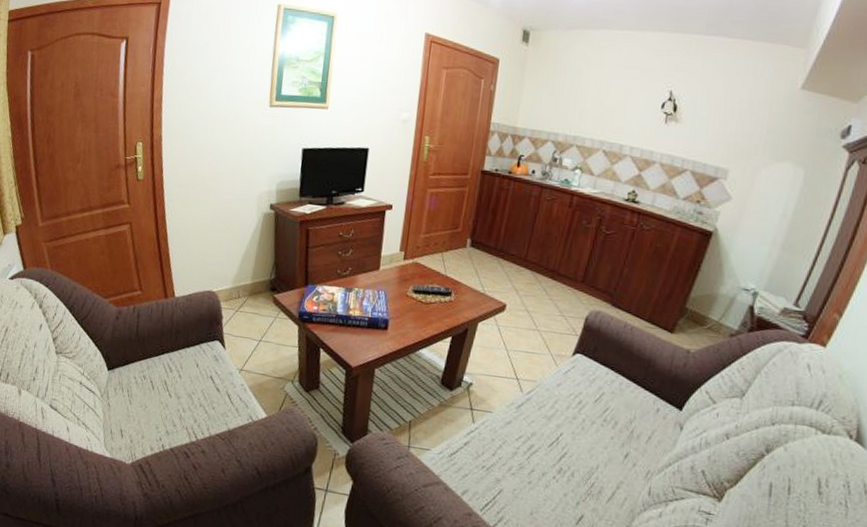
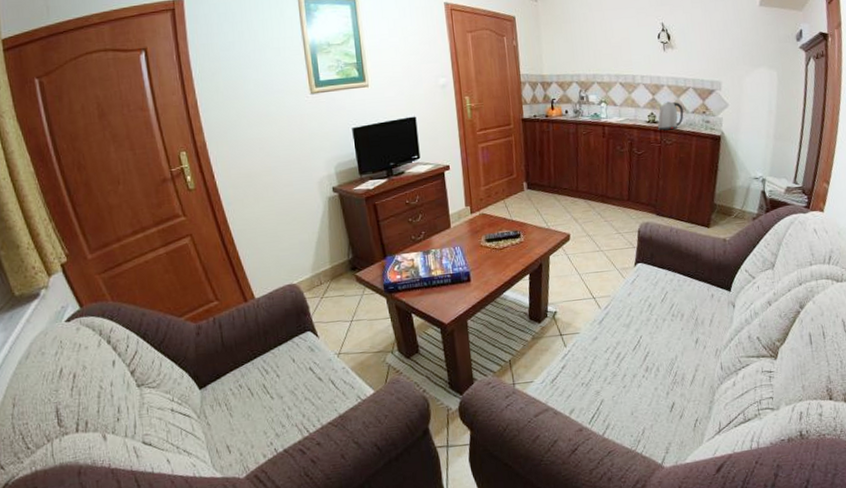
kettle: none [636,181,674,215] -> present [657,101,684,131]

